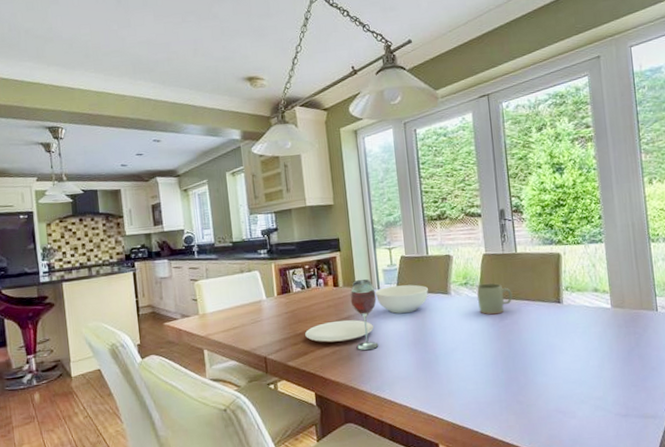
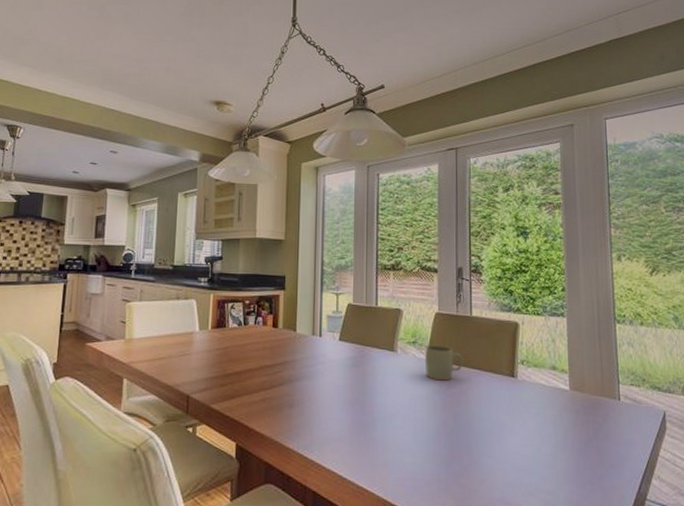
plate: present [305,319,374,343] -> none [235,365,309,389]
wineglass: present [350,279,379,351] -> none [288,324,317,403]
bowl: present [374,284,429,314] -> none [315,335,374,367]

